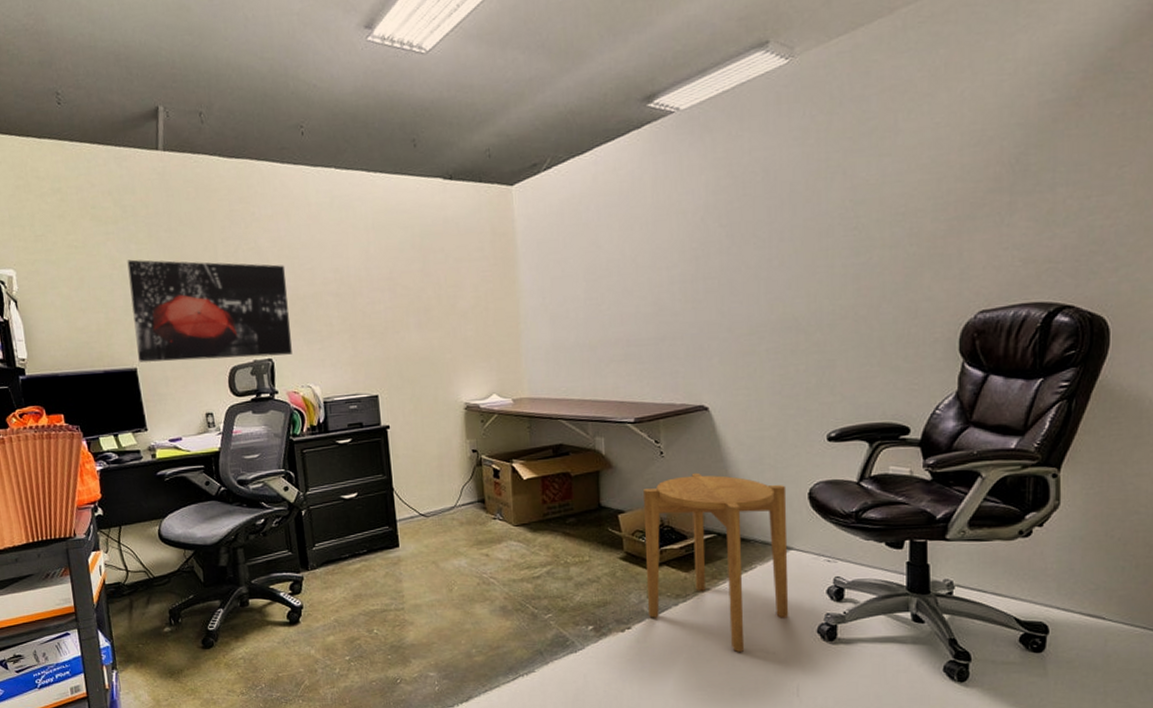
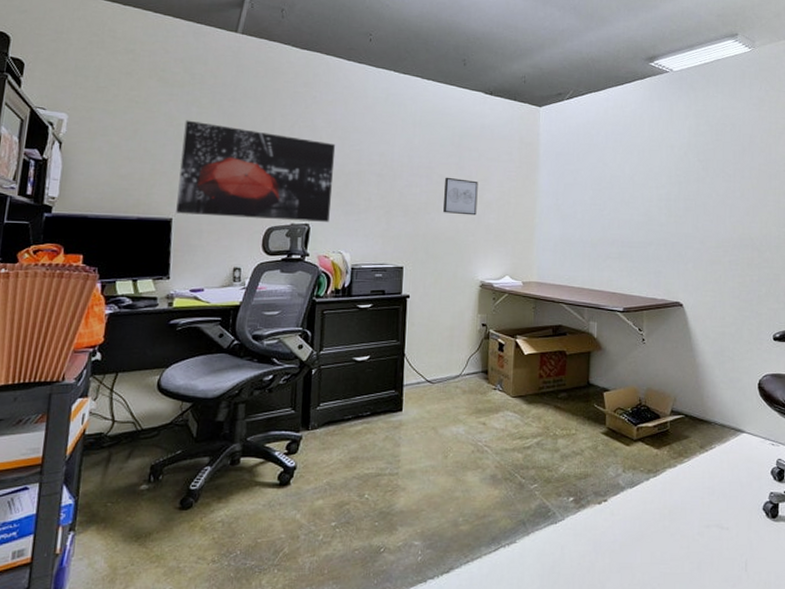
wall art: none [410,287,451,330] -> present [443,177,478,216]
side table: present [644,472,789,652] -> none [622,359,741,527]

